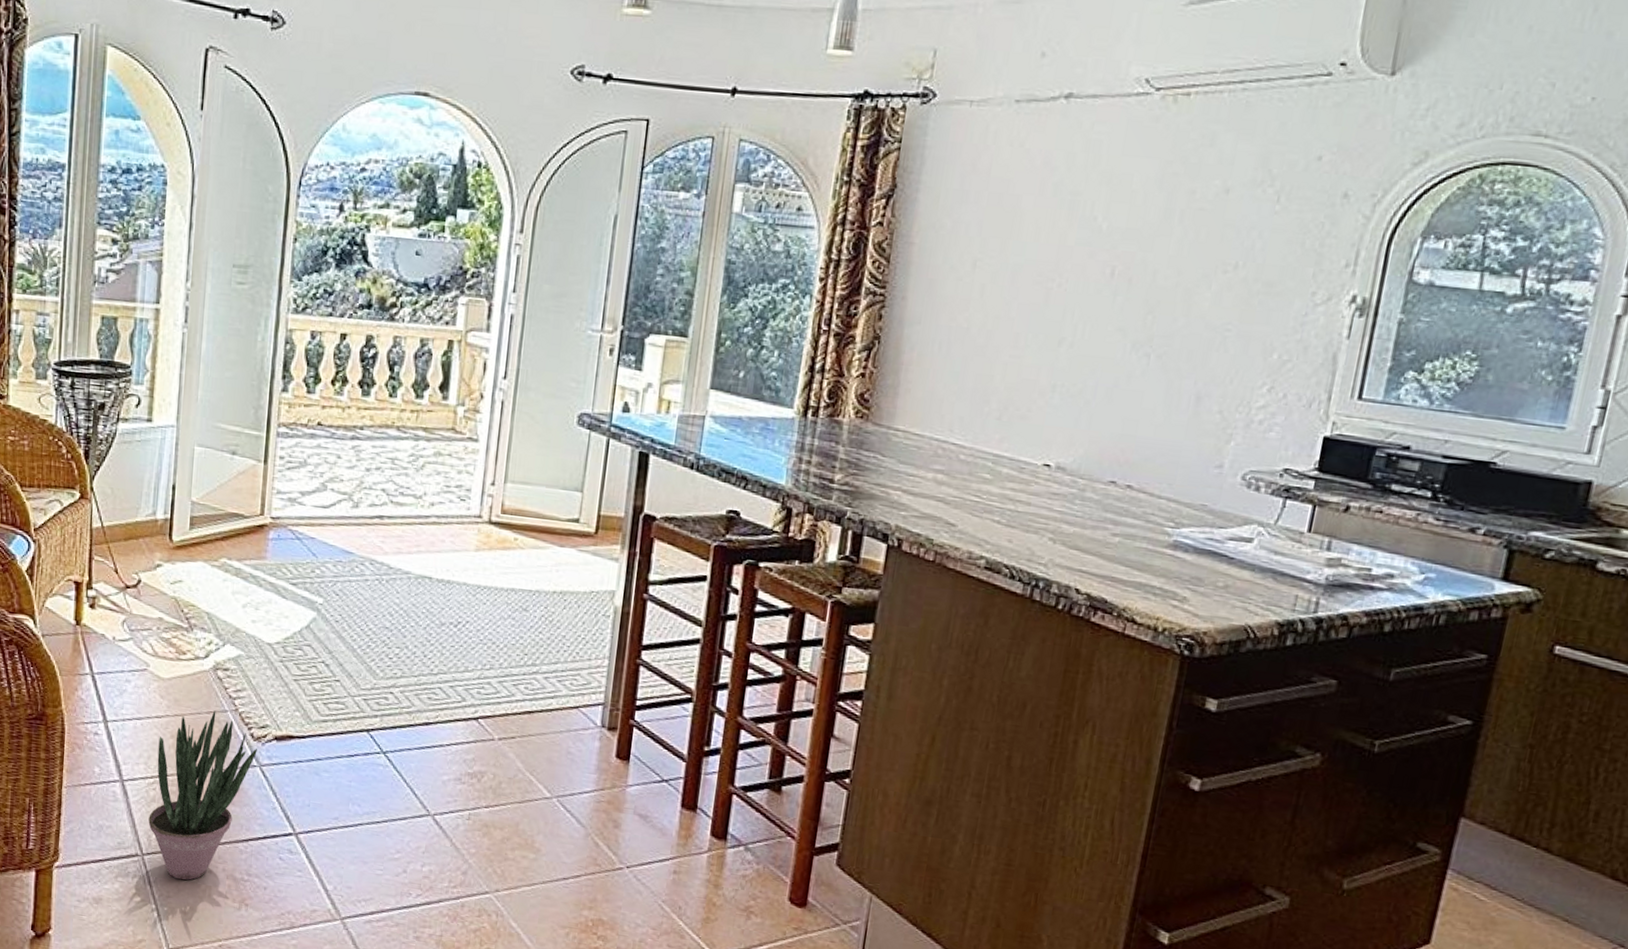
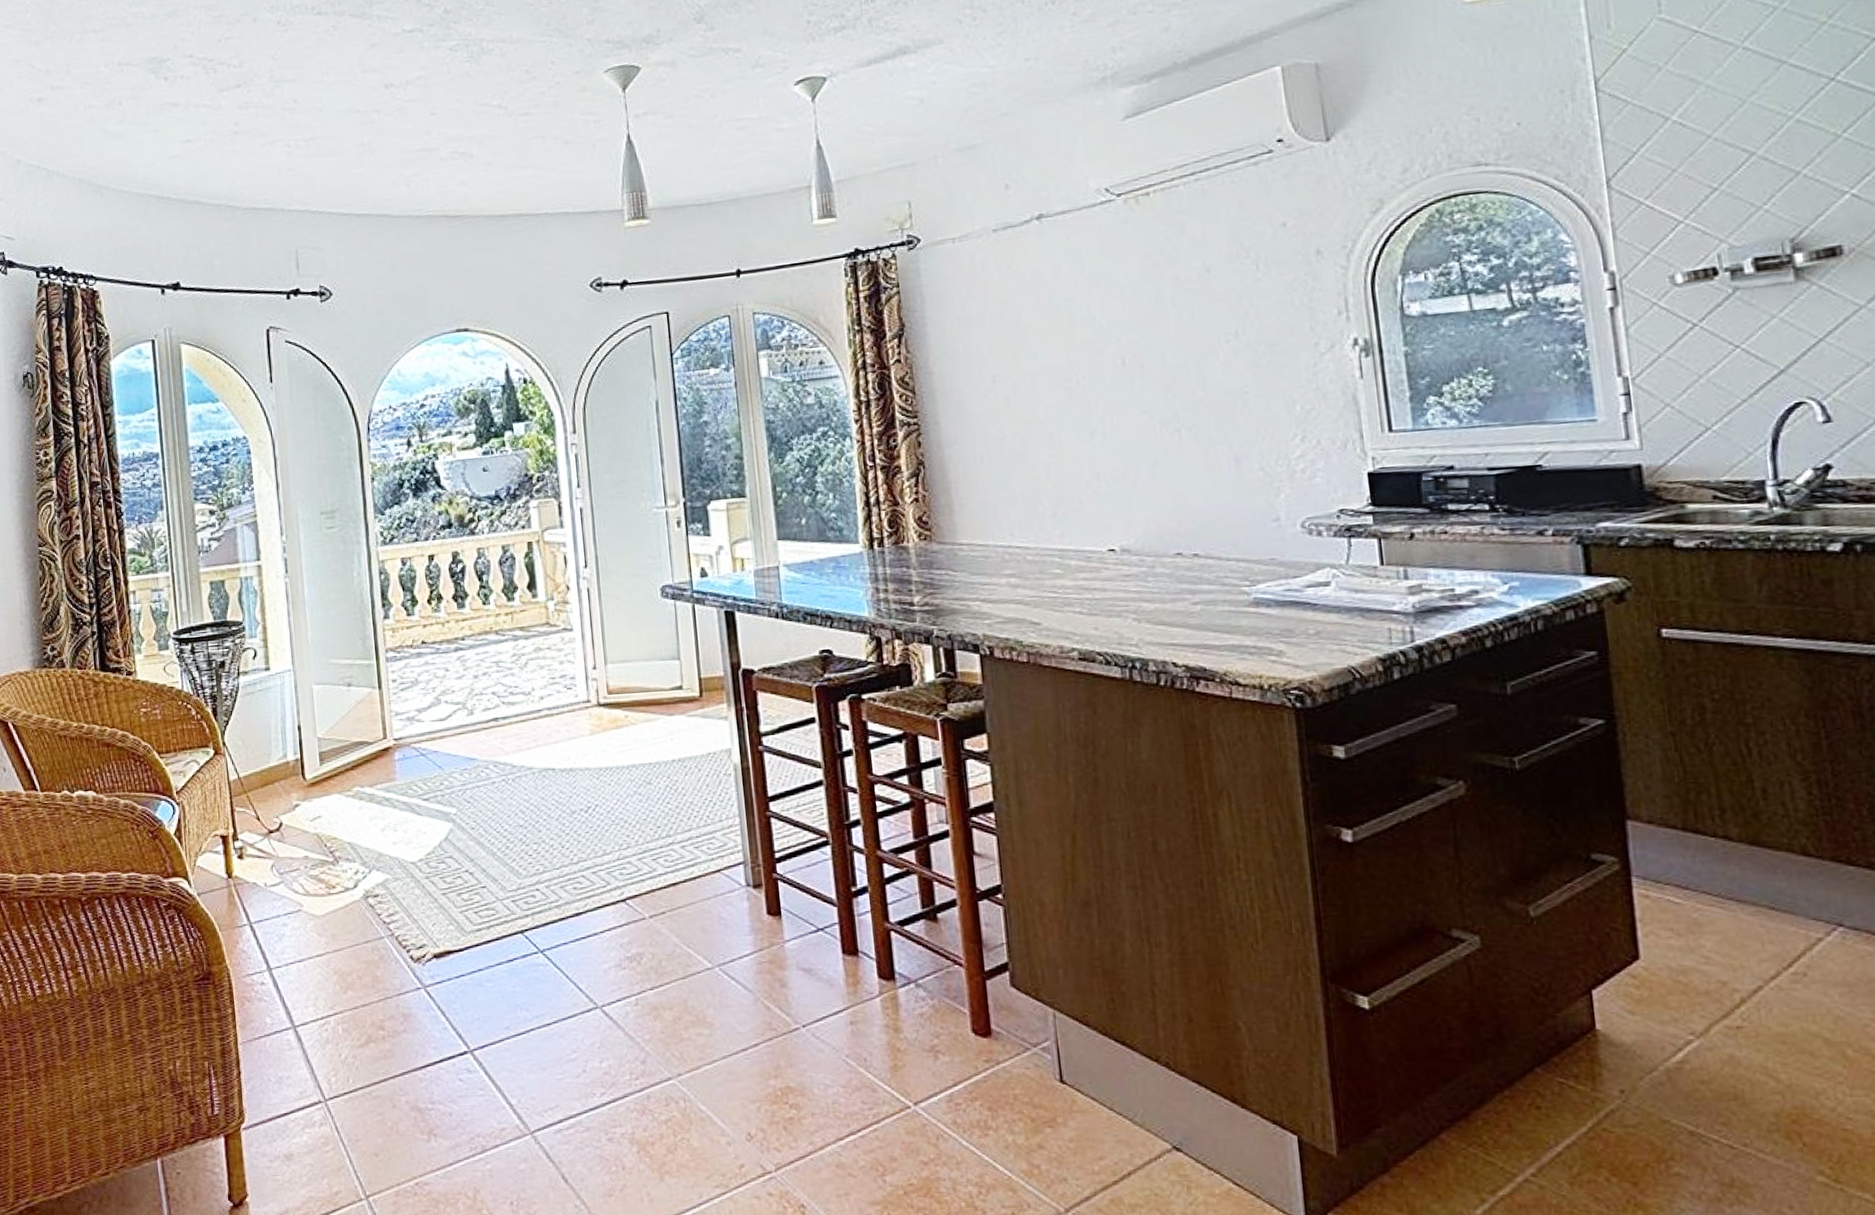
potted plant: present [148,710,257,880] -> none [323,939,419,1120]

